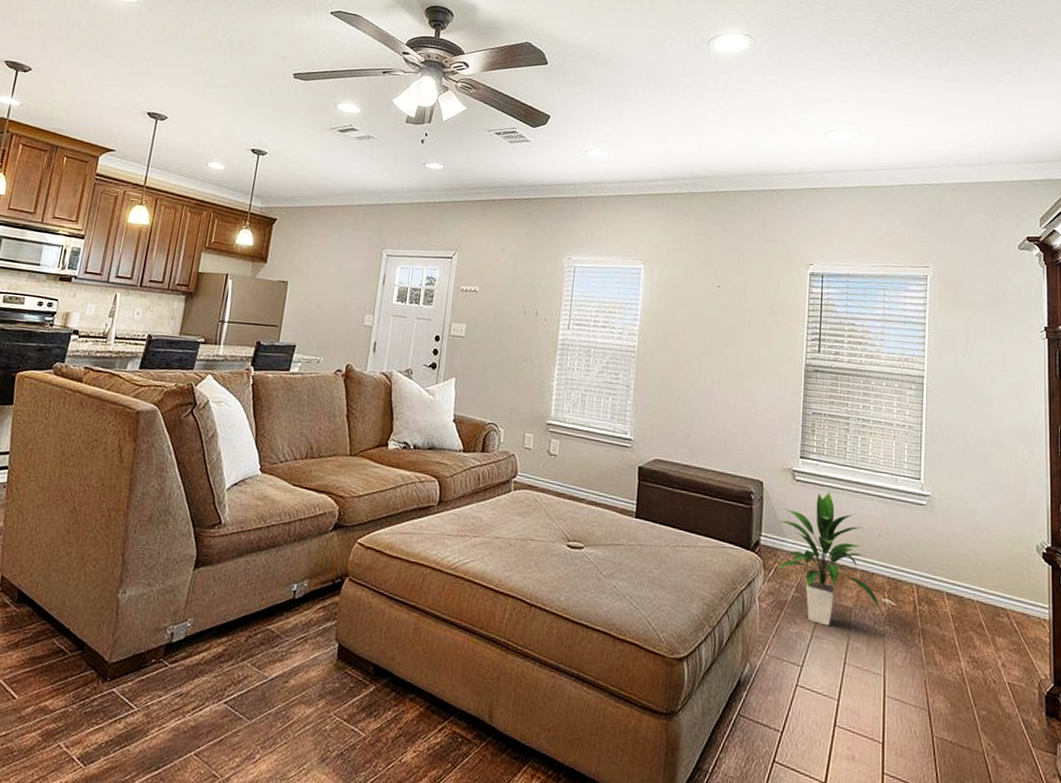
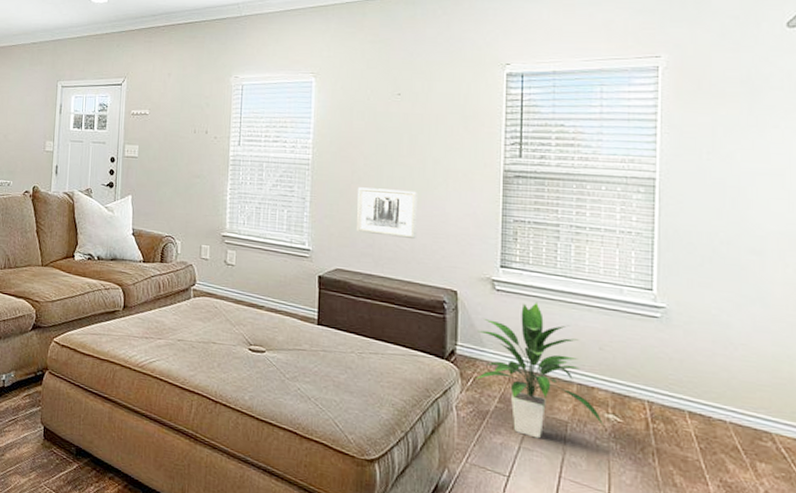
wall art: none [676,376,731,430] -> present [357,187,417,240]

